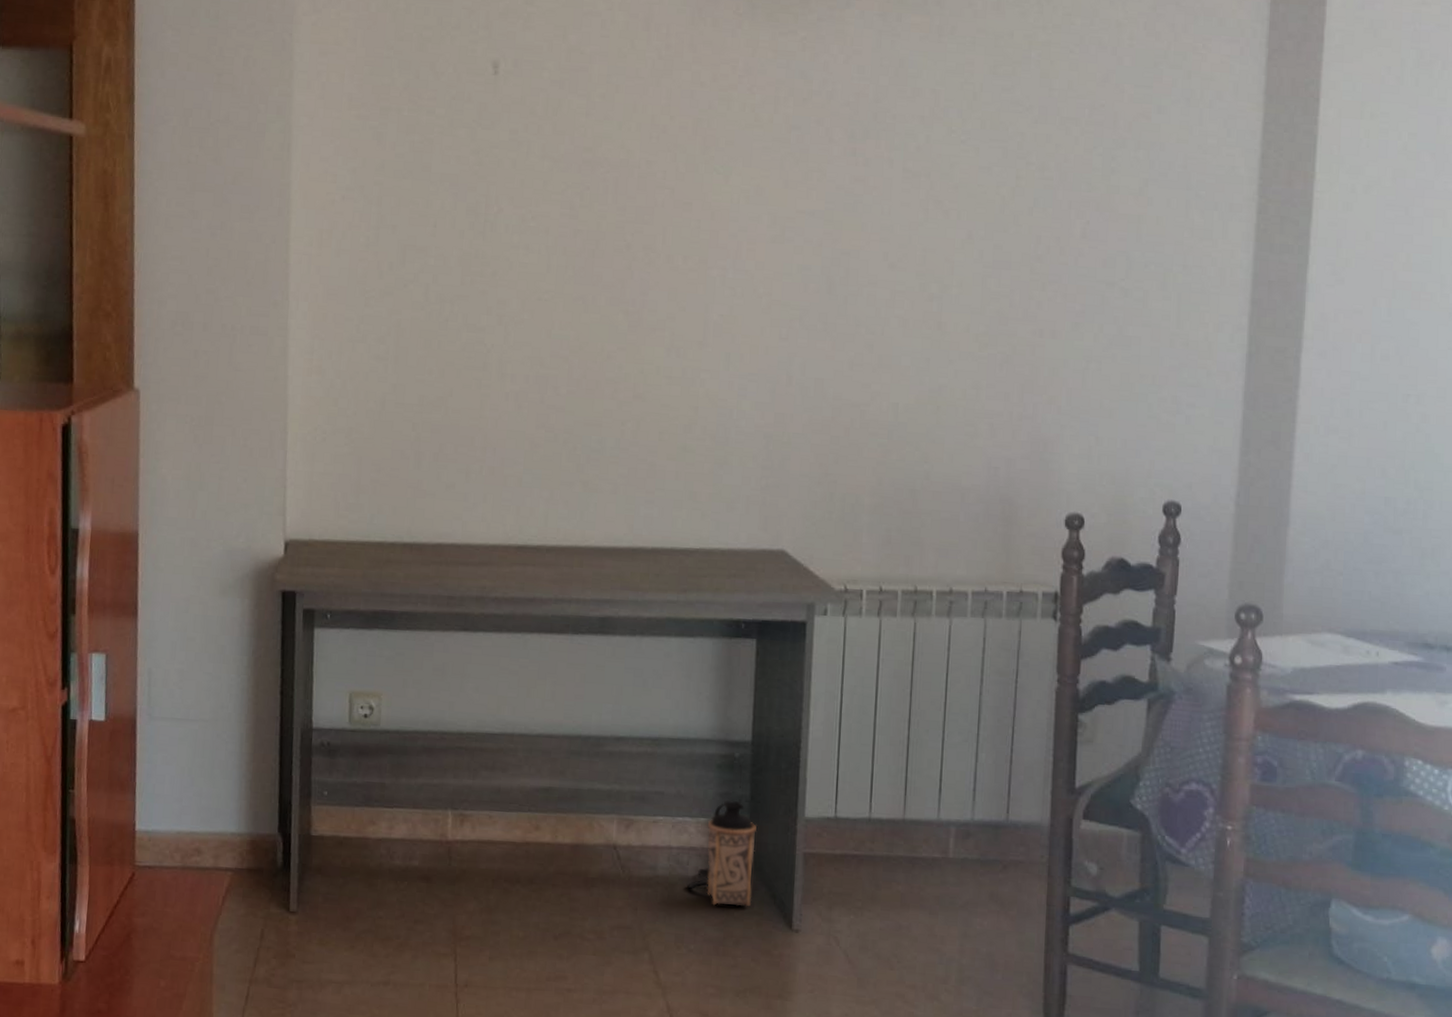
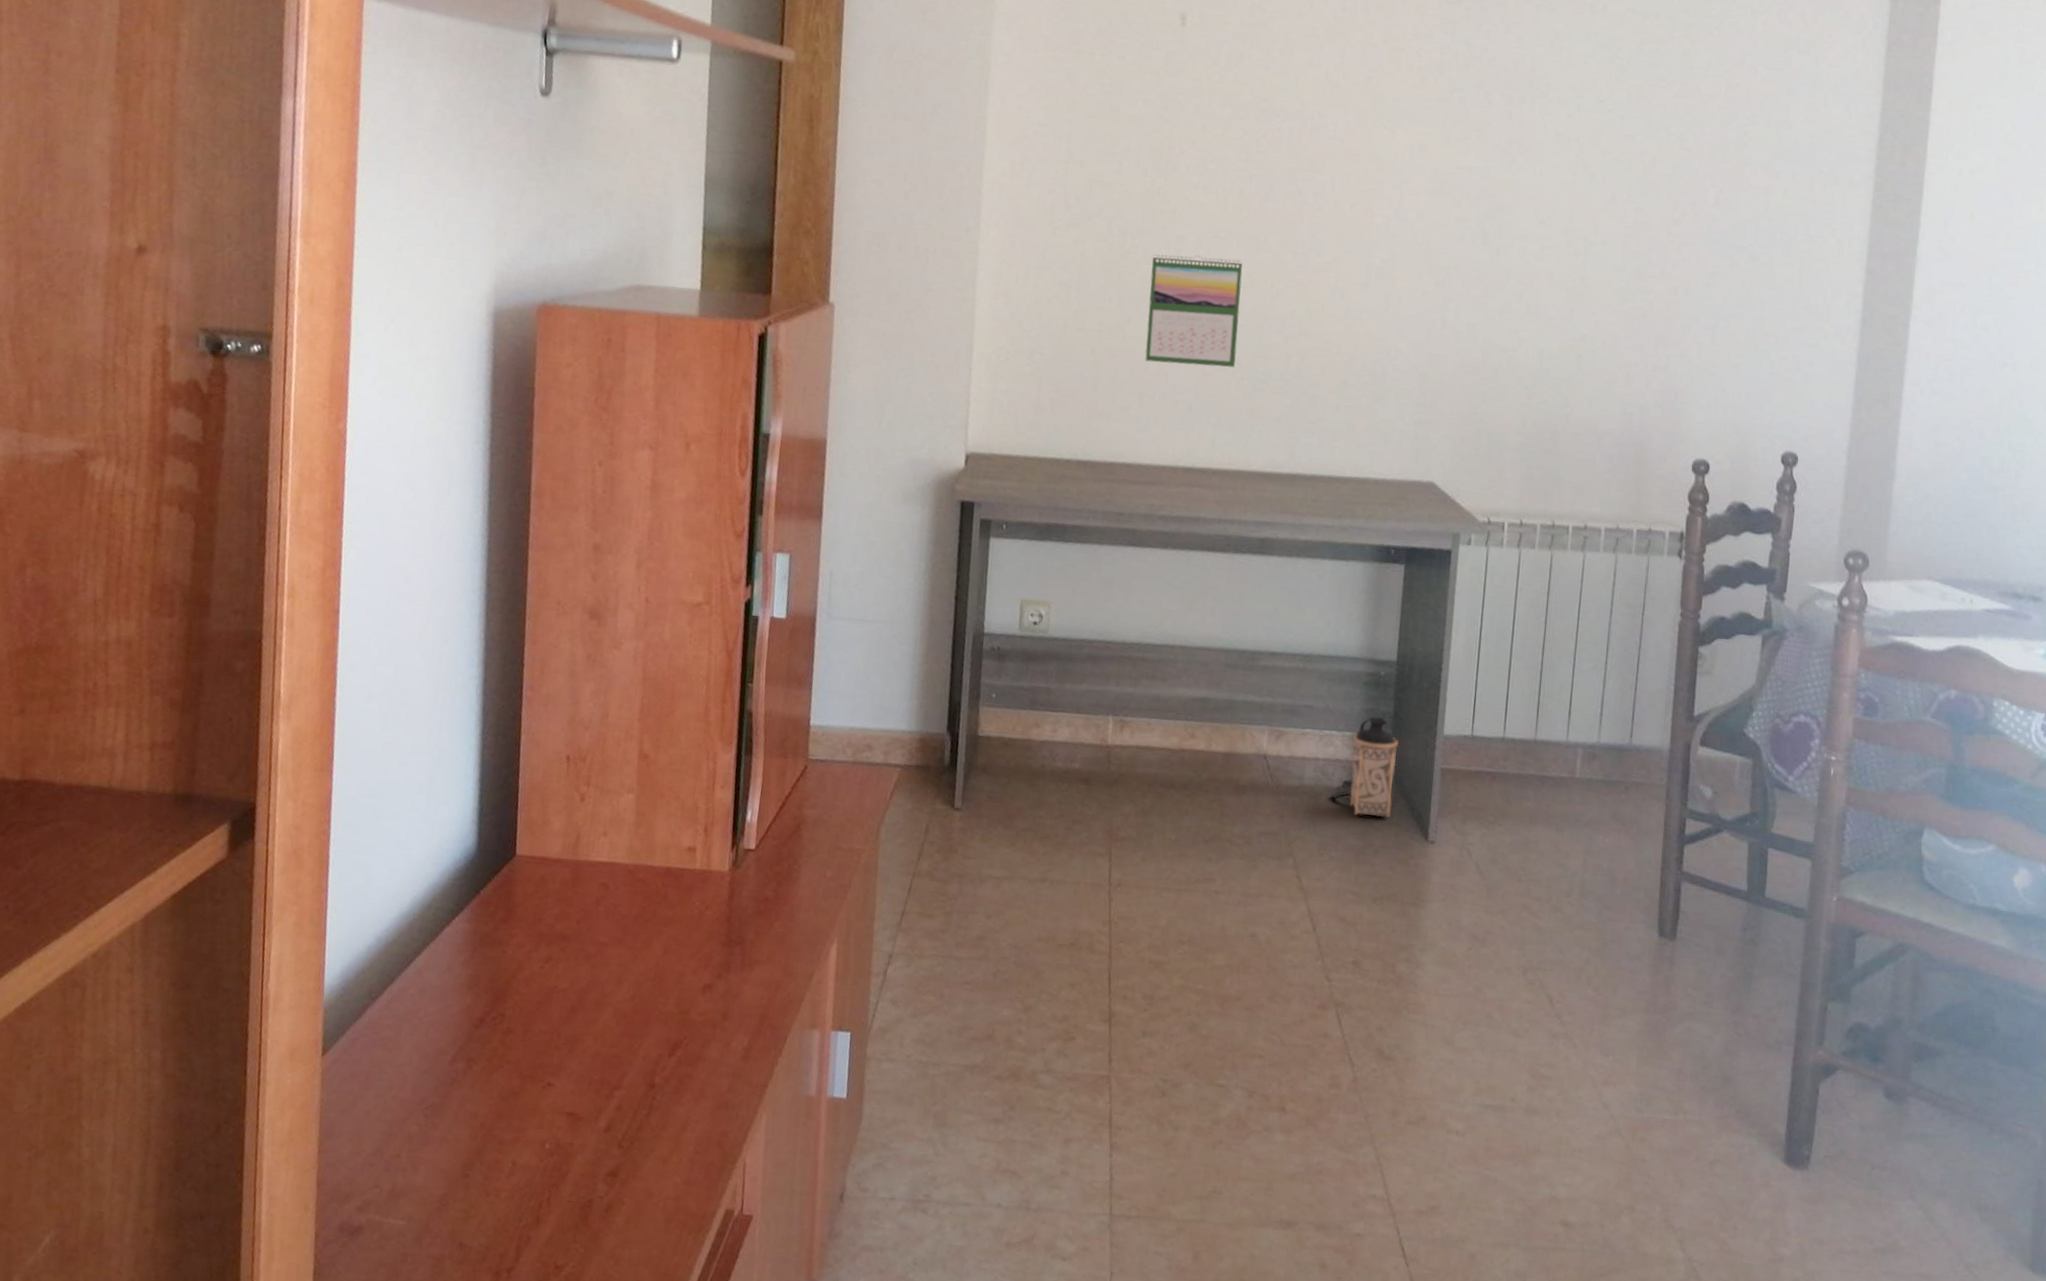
calendar: none [469,319,570,438] -> present [1145,254,1243,368]

